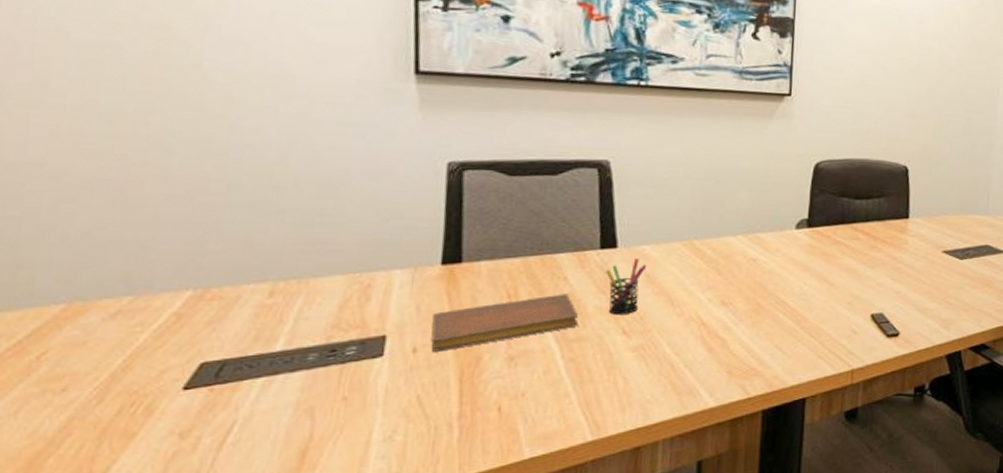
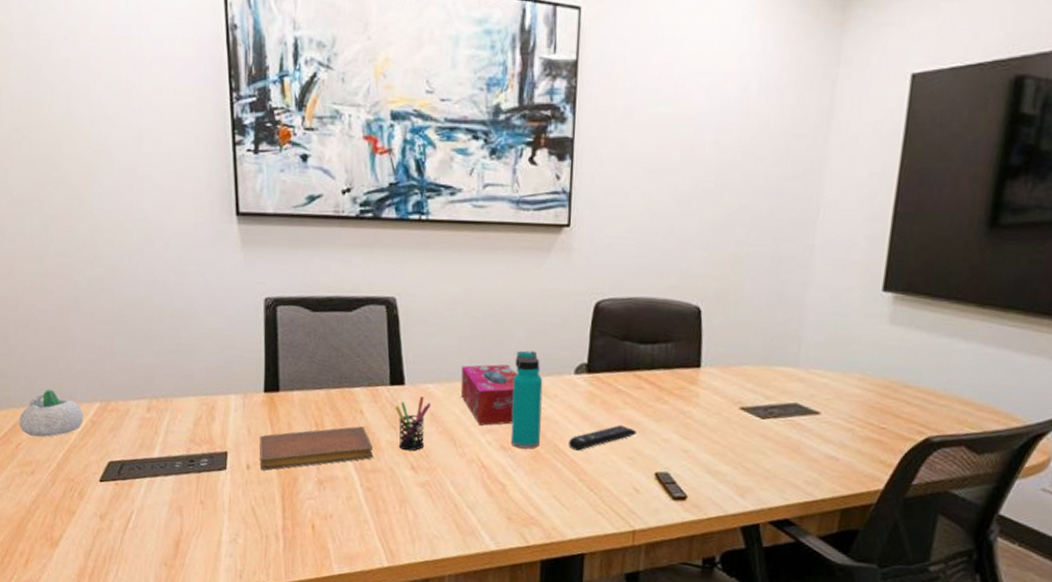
succulent planter: none [46,278,164,342] -> present [19,389,84,438]
tissue box: none [679,223,739,283] -> present [460,364,517,426]
water bottle: none [731,209,765,303] -> present [510,350,543,449]
remote control: none [790,273,854,300] -> present [569,425,636,451]

